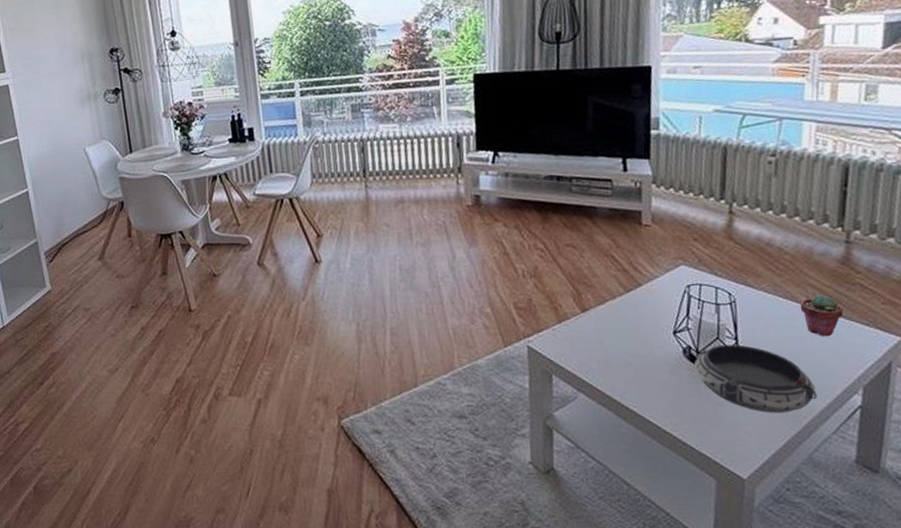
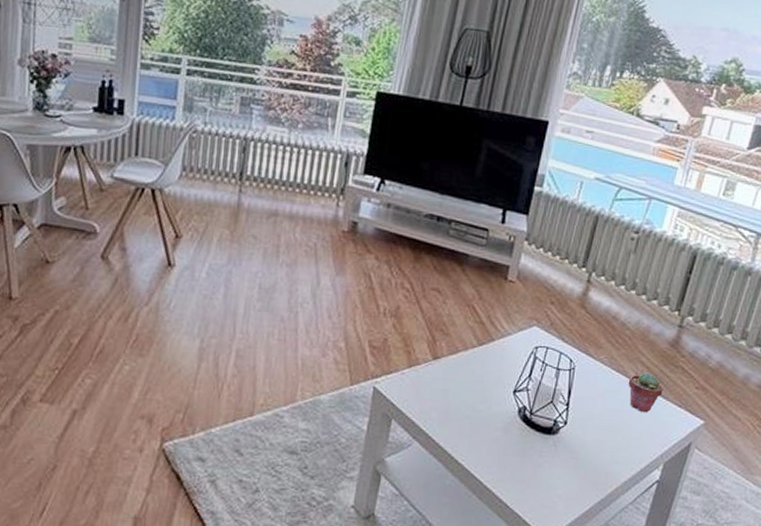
bowl: present [693,344,818,414] -> none [524,409,626,480]

